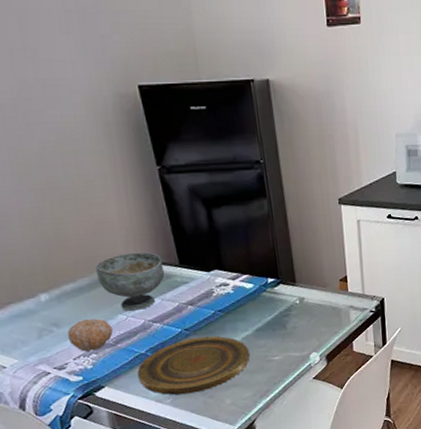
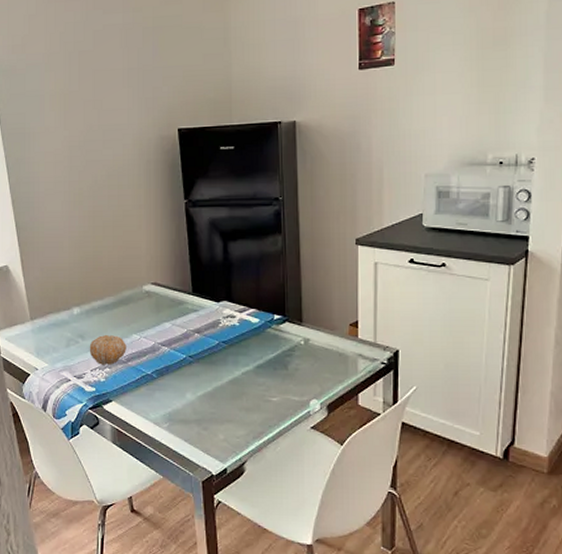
bowl: present [95,252,165,311] -> none [120,277,178,332]
plate: present [137,335,250,395] -> none [142,365,247,422]

